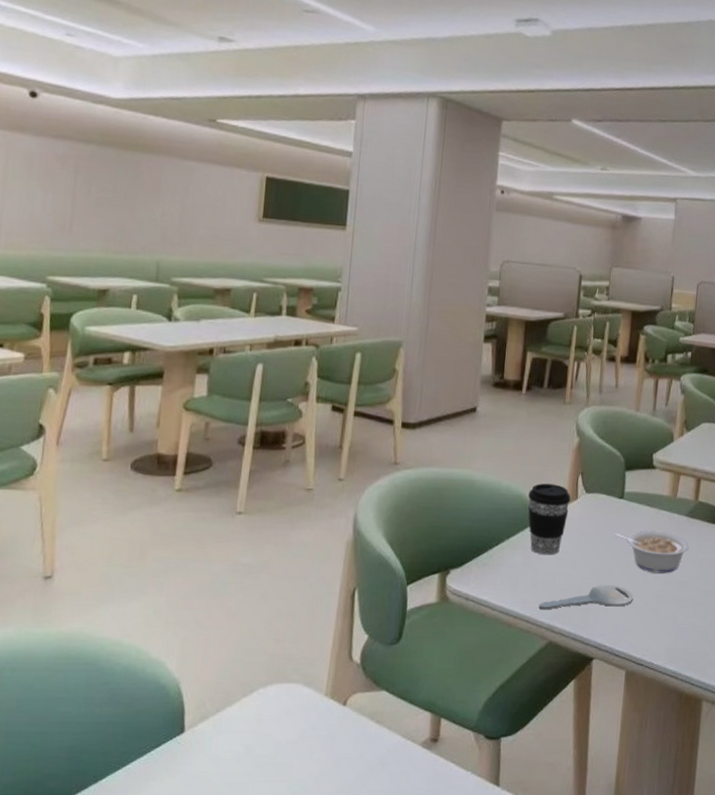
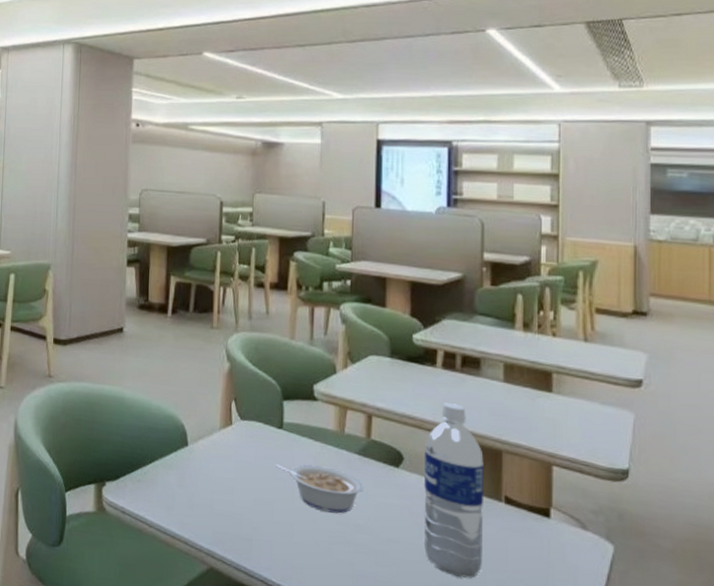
coffee cup: present [528,483,571,555] -> none [180,406,225,479]
key: present [538,584,634,609] -> none [197,516,301,542]

